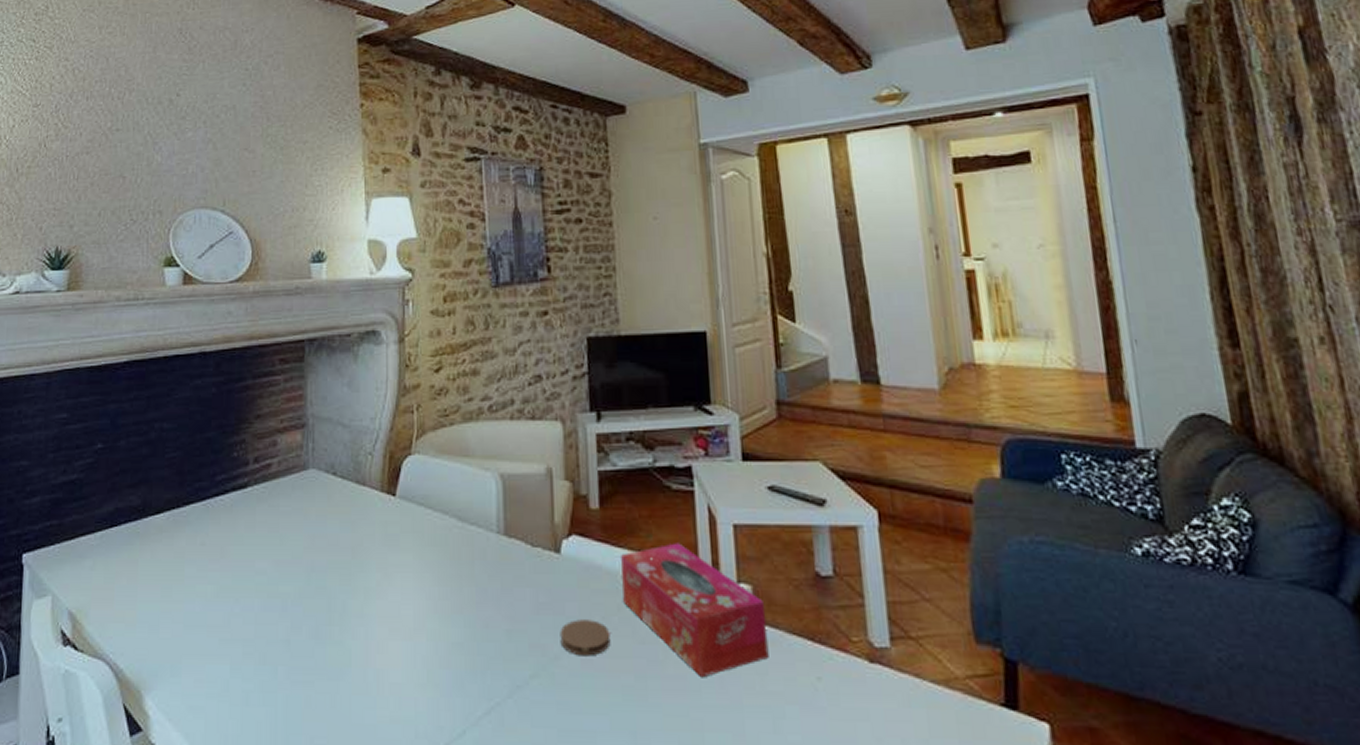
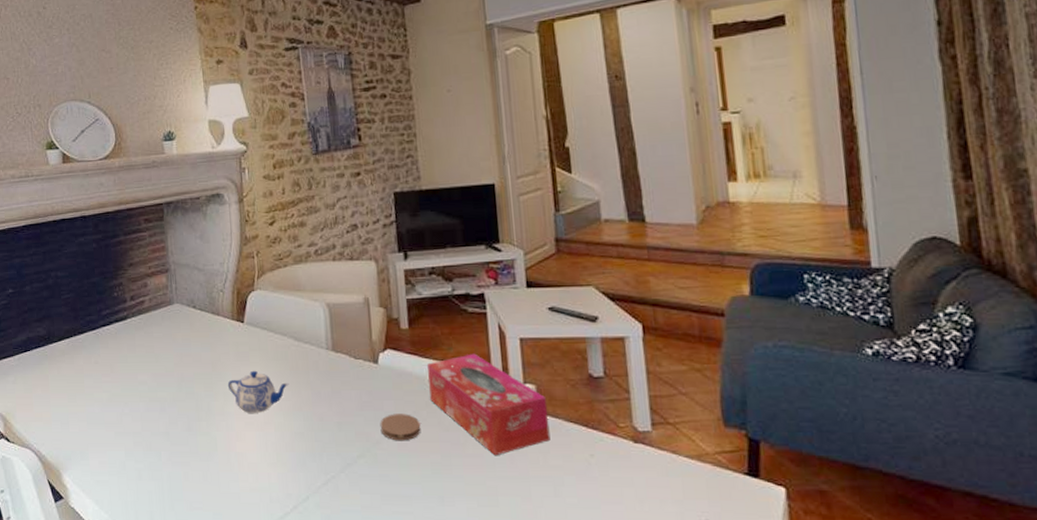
teapot: none [370,558,448,616] -> present [227,370,289,413]

